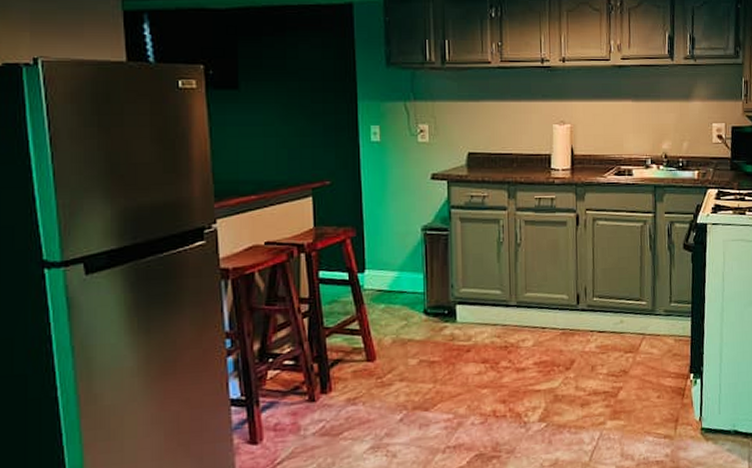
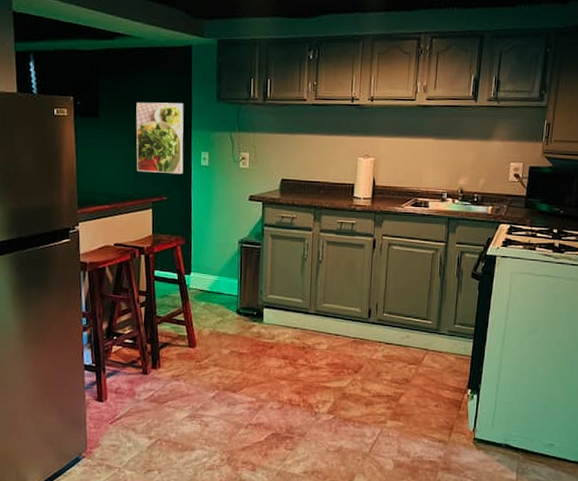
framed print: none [287,69,350,153] -> present [136,102,184,175]

